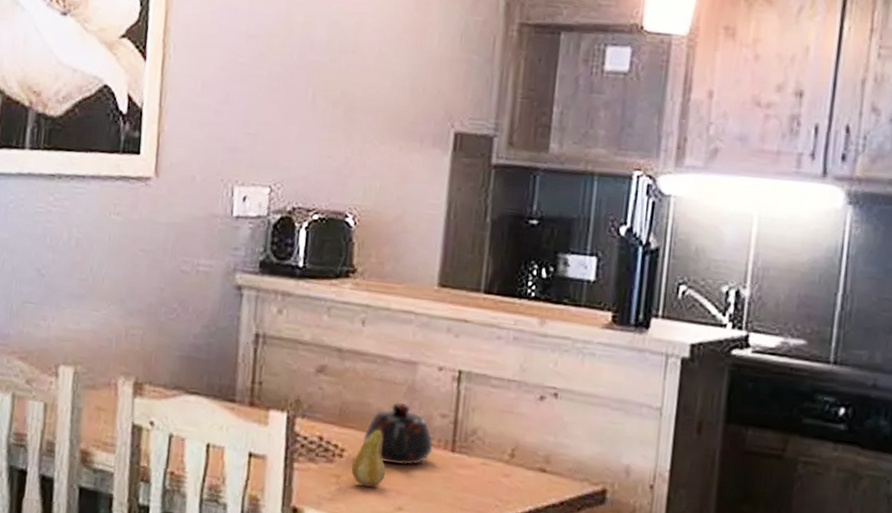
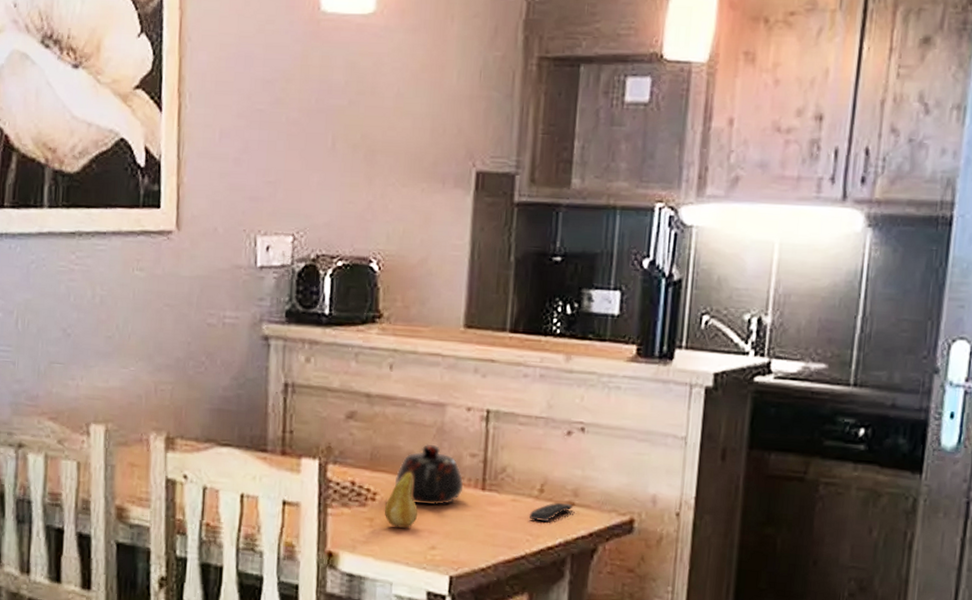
remote control: none [498,468,545,488] -> present [529,502,574,522]

